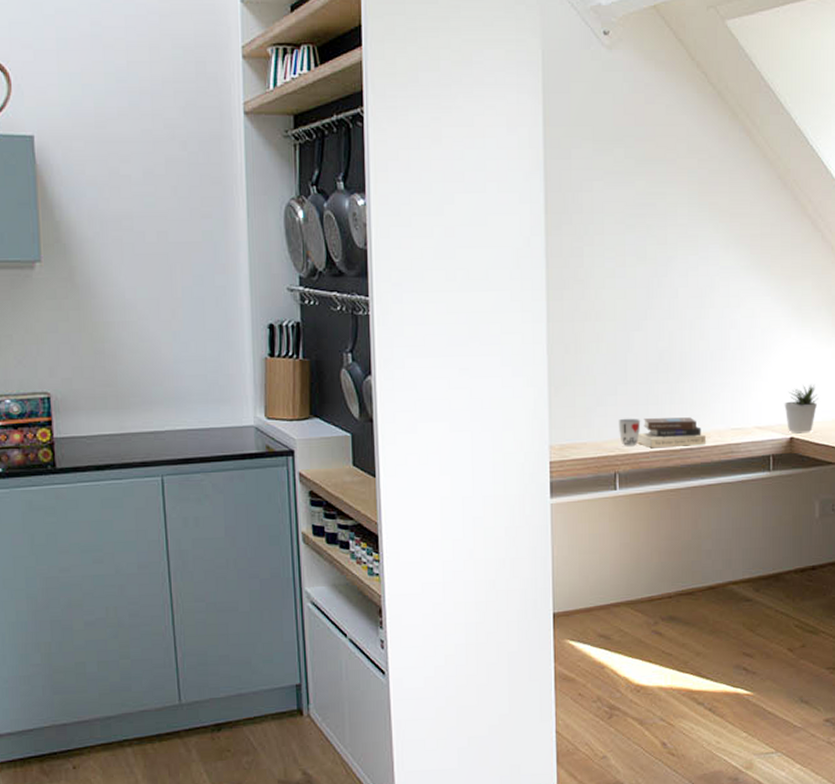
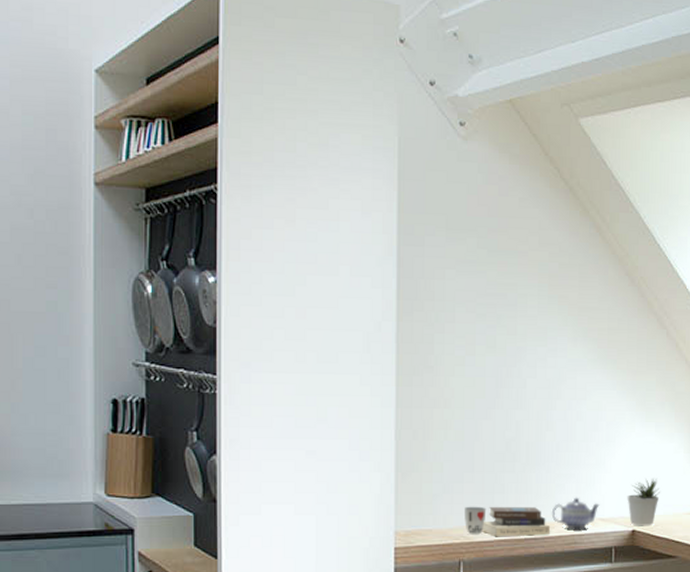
teapot: none [707,406,756,440] -> present [551,497,600,531]

